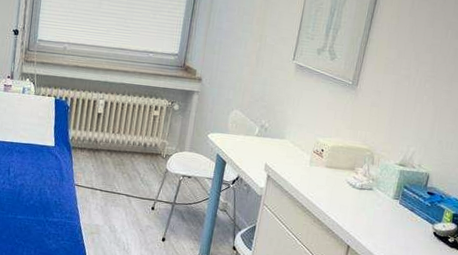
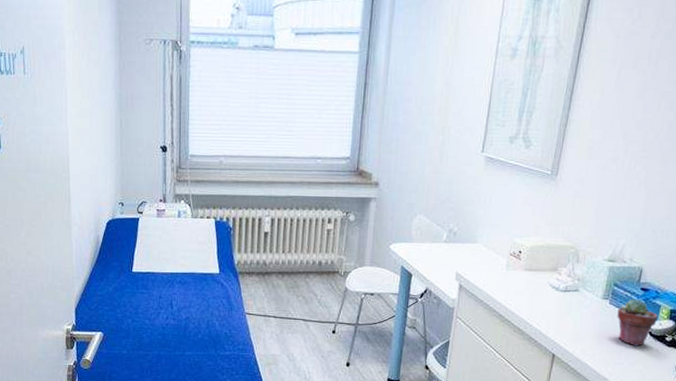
potted succulent: none [406,201,442,245] -> present [617,298,658,346]

